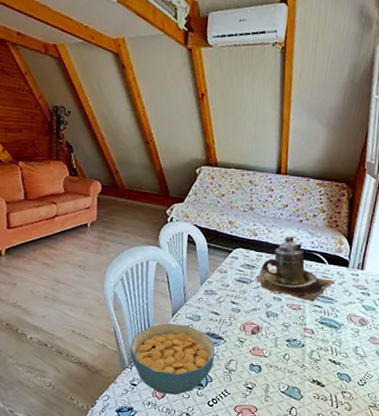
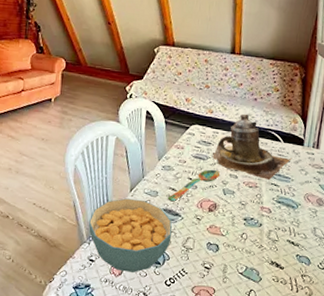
spoon: none [210,292,264,325] -> present [167,169,221,201]

